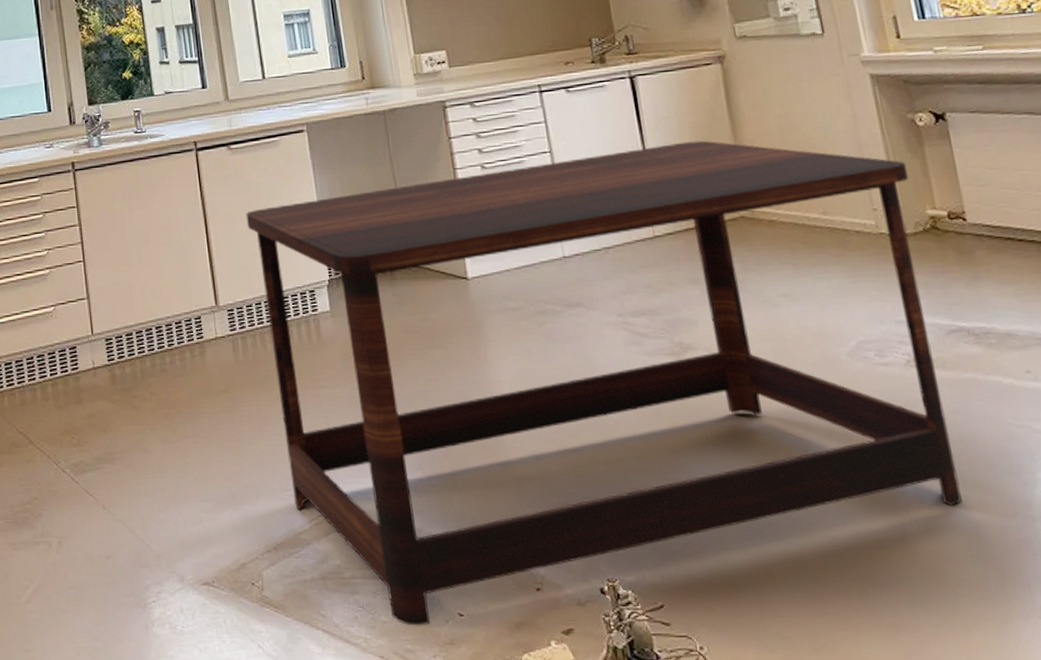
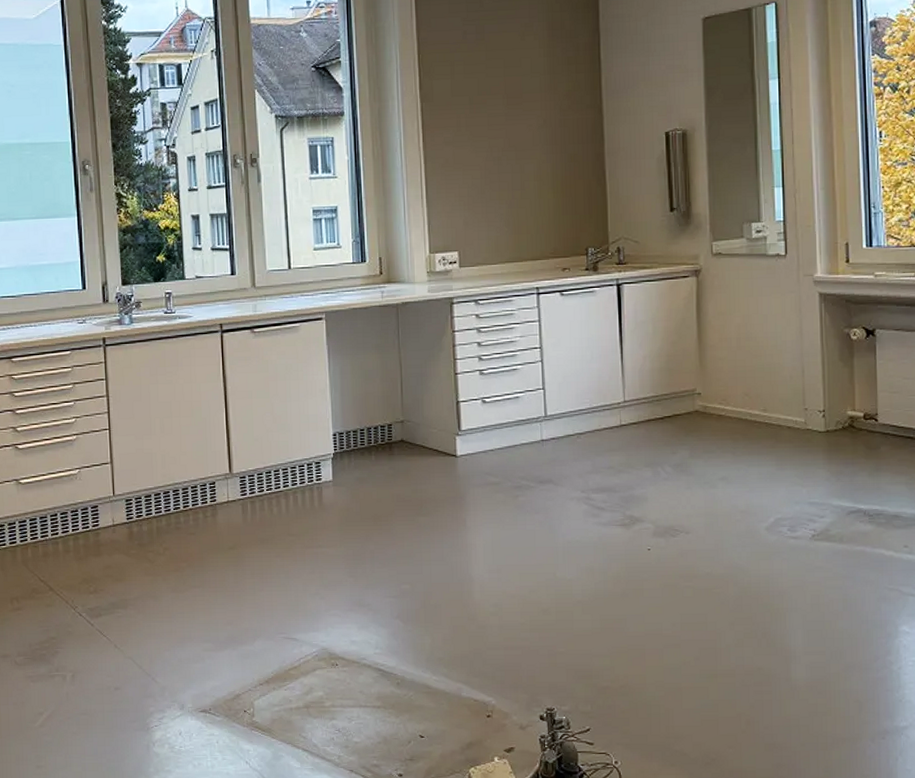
work table: present [245,140,962,626] -> none [263,344,839,746]

